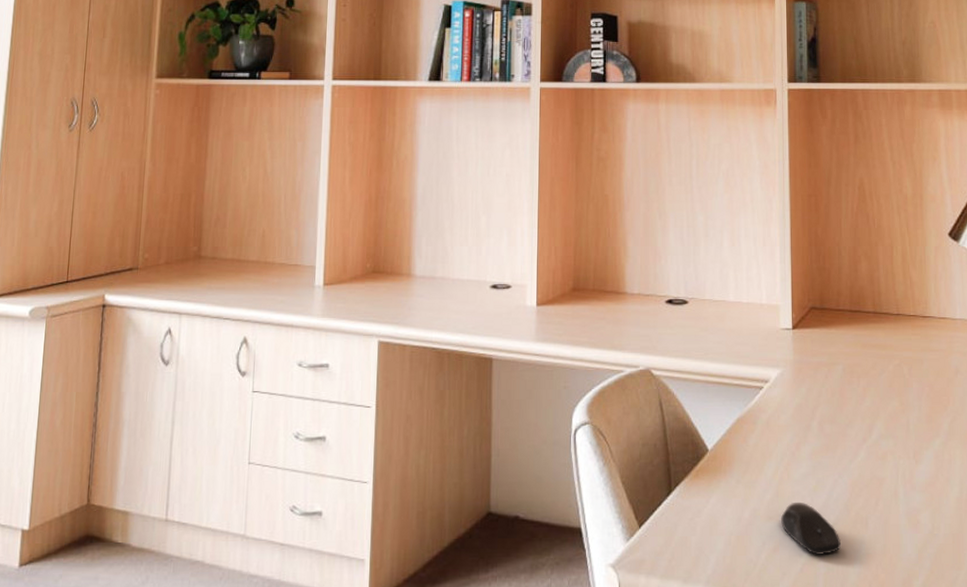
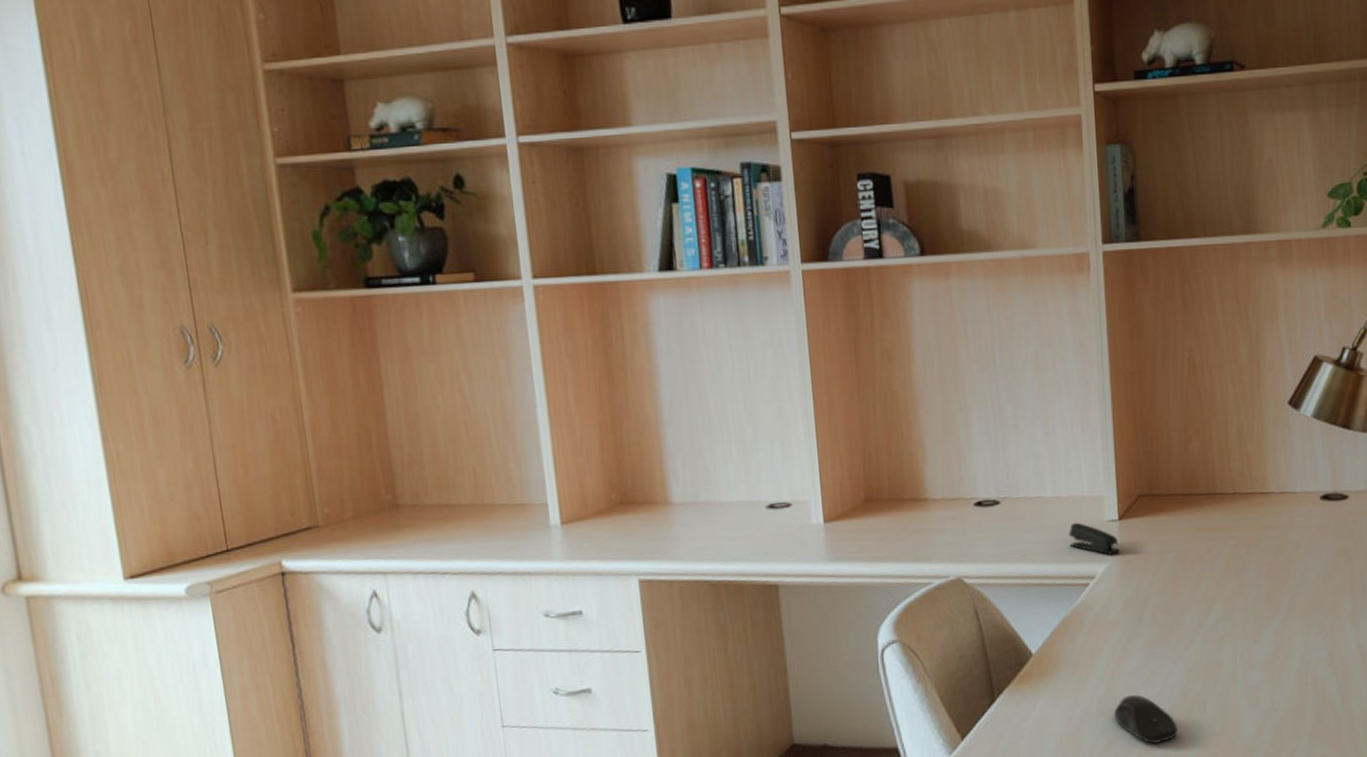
stapler: none [747,327,793,361] -> present [1069,522,1120,554]

